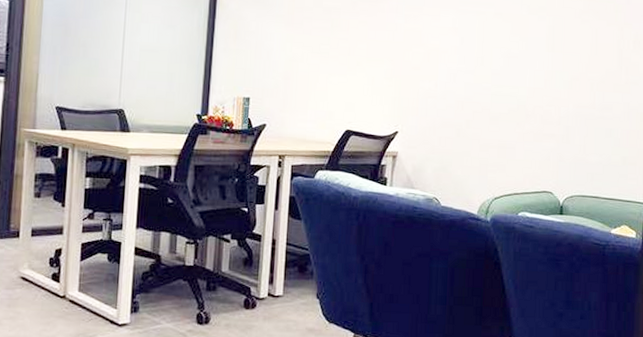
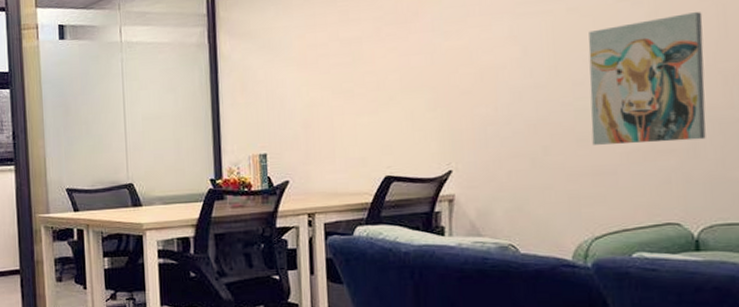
wall art: none [501,31,583,130] -> present [588,12,706,145]

